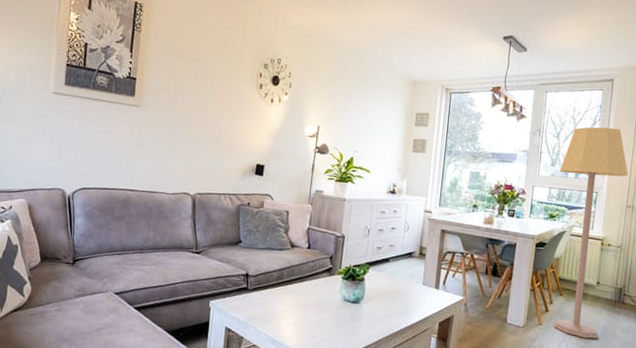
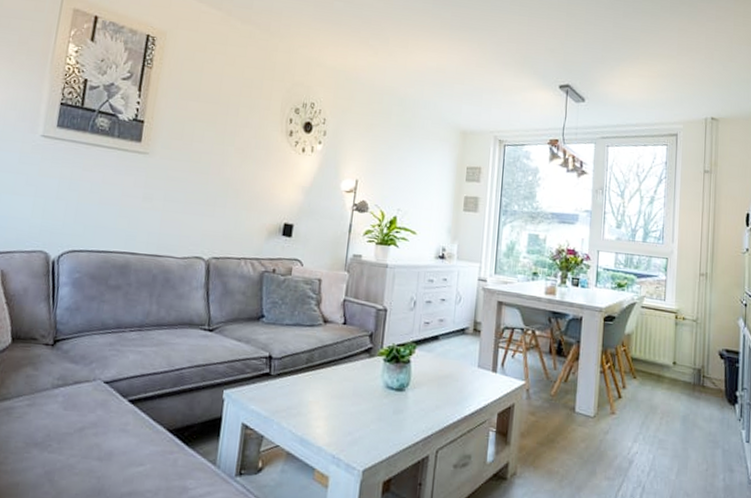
lamp: present [554,127,629,339] -> none [626,185,700,430]

